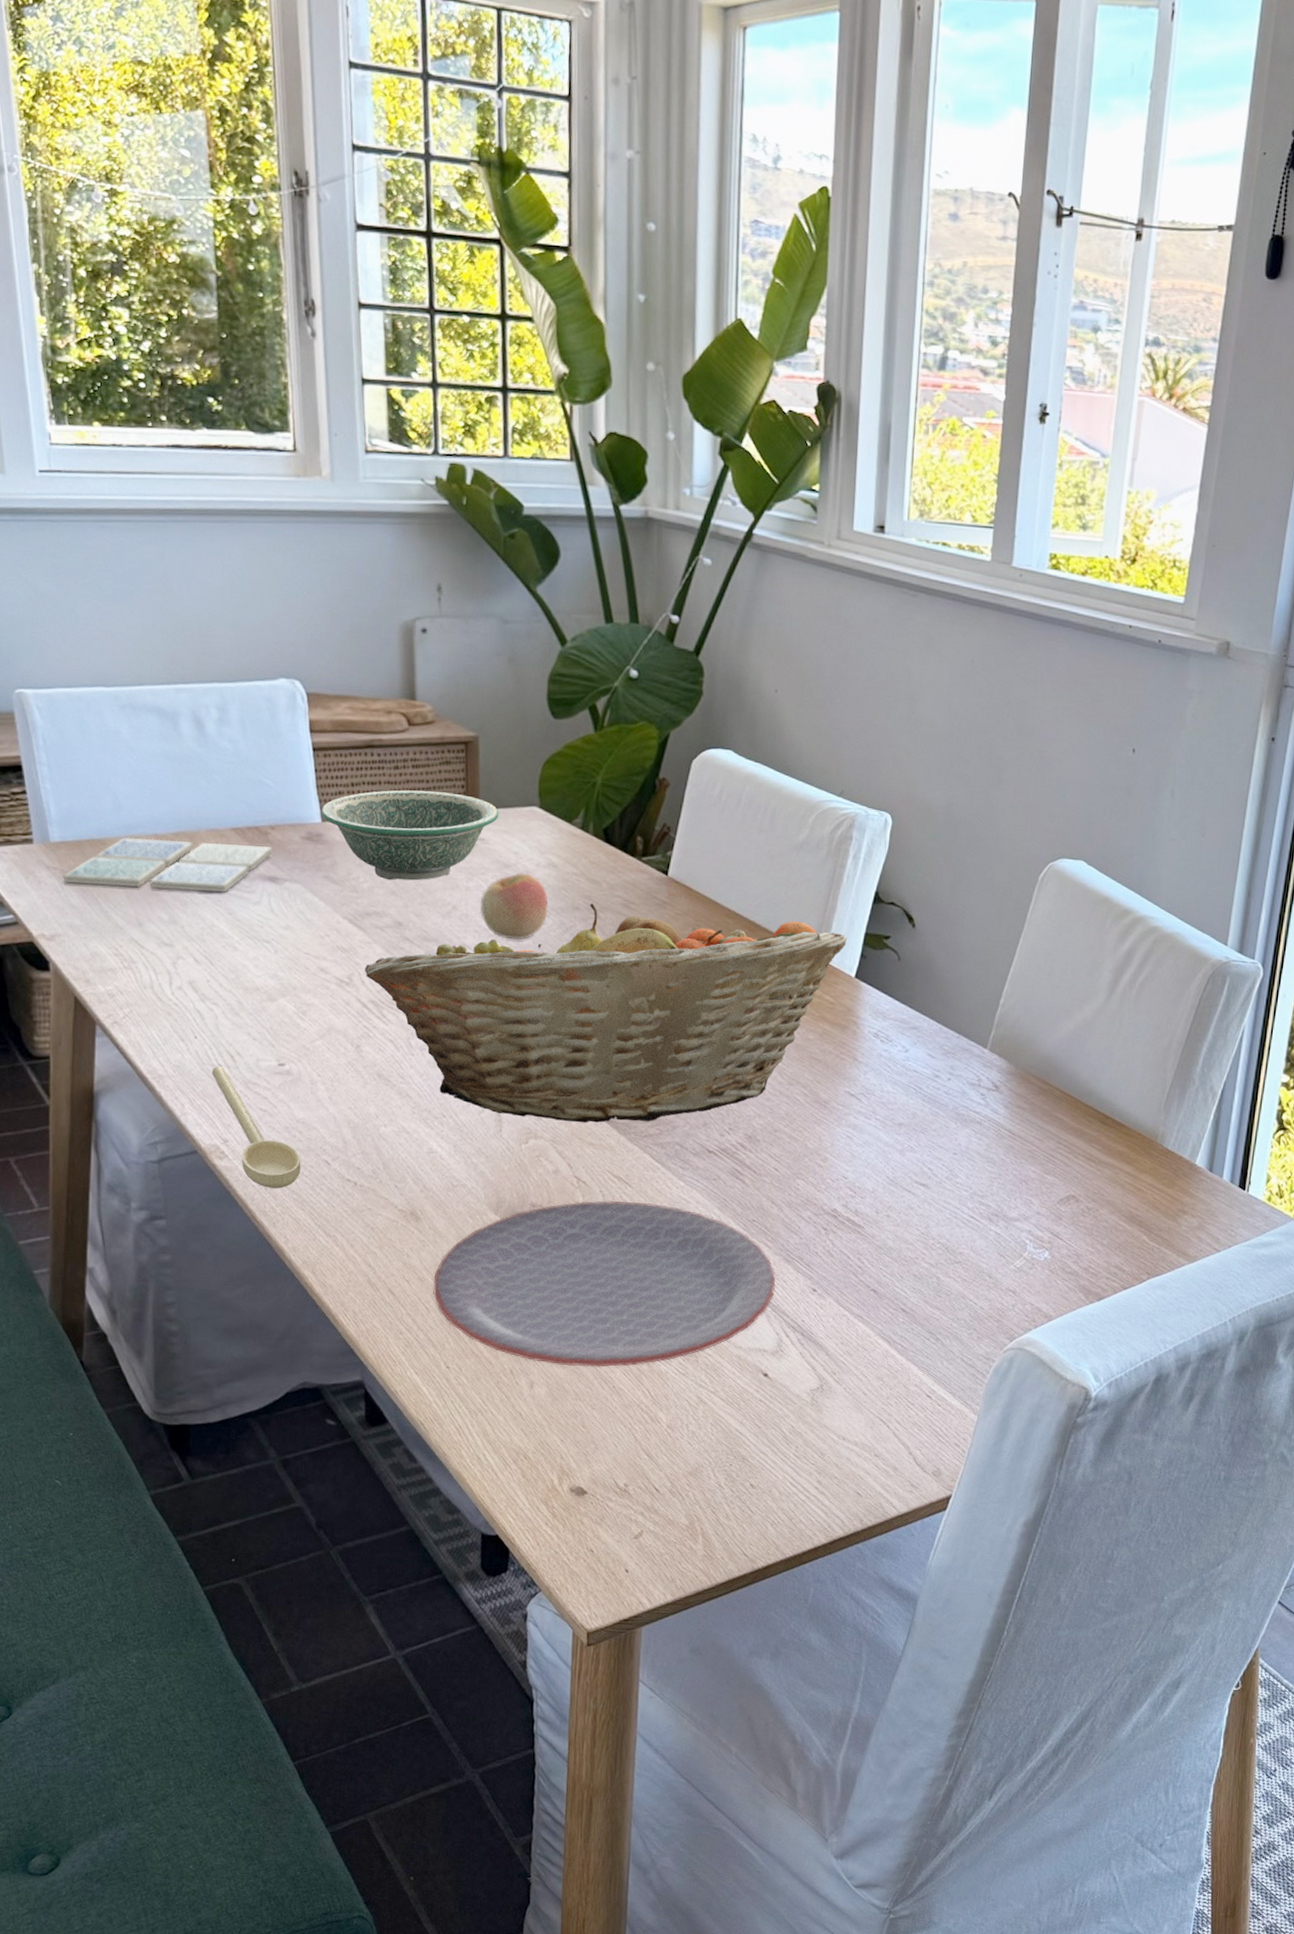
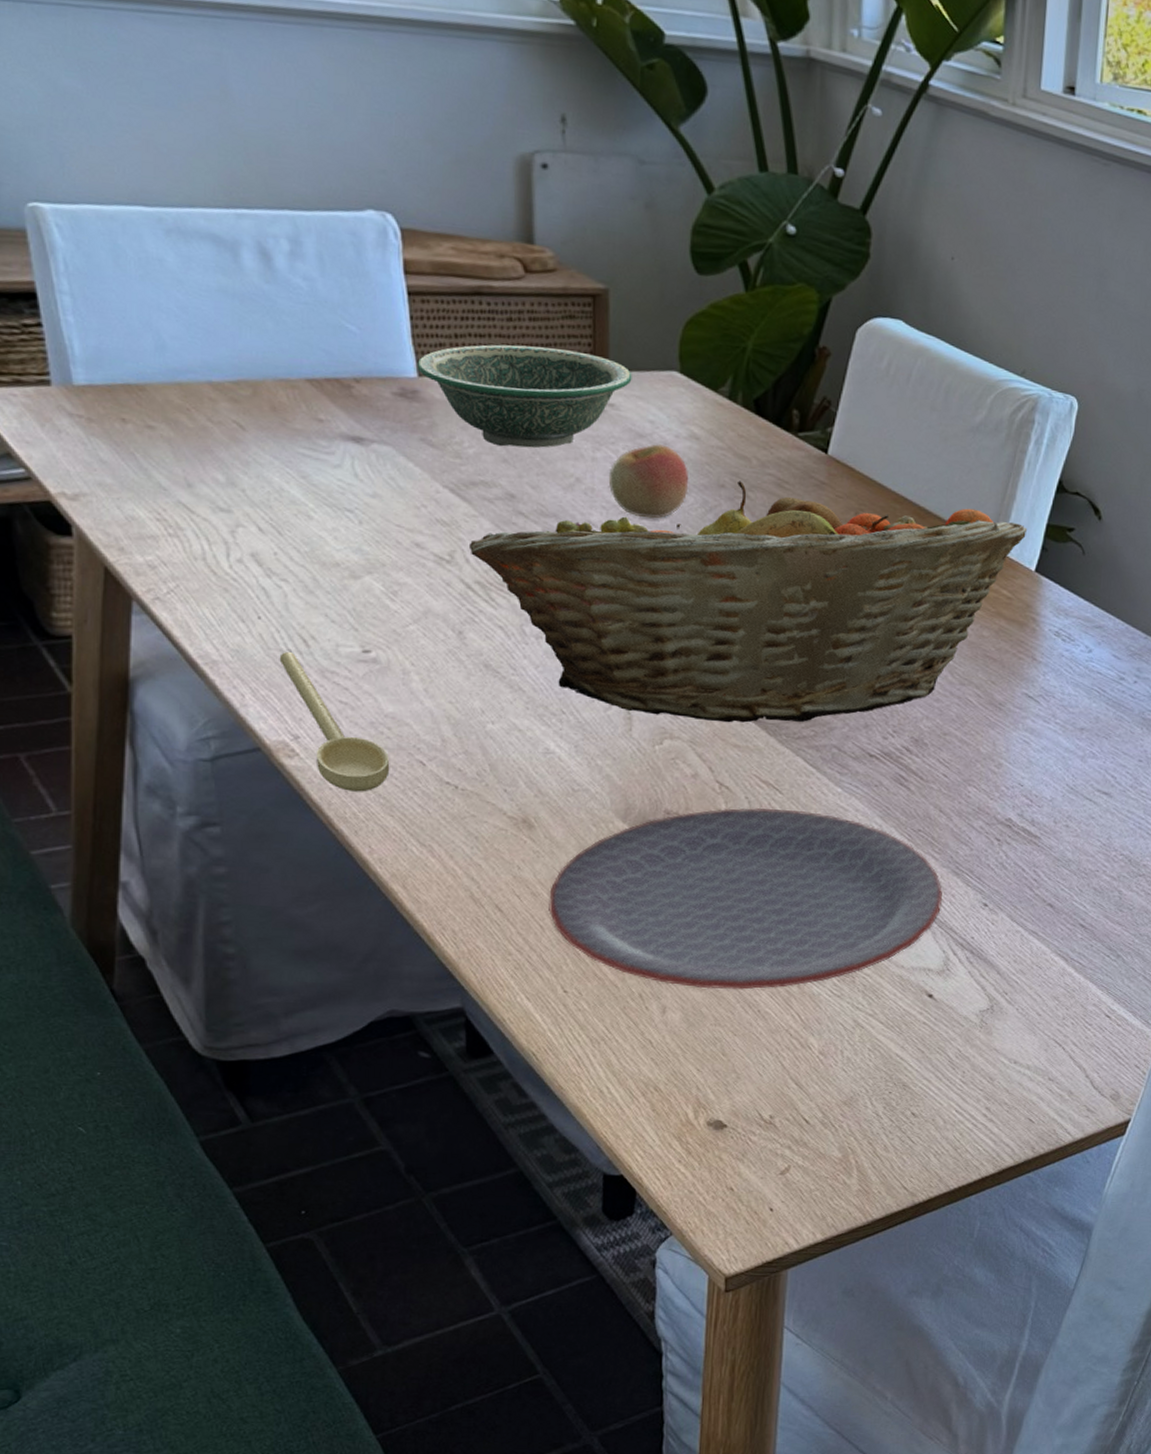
drink coaster: present [62,836,273,892] -> none [89,382,357,452]

